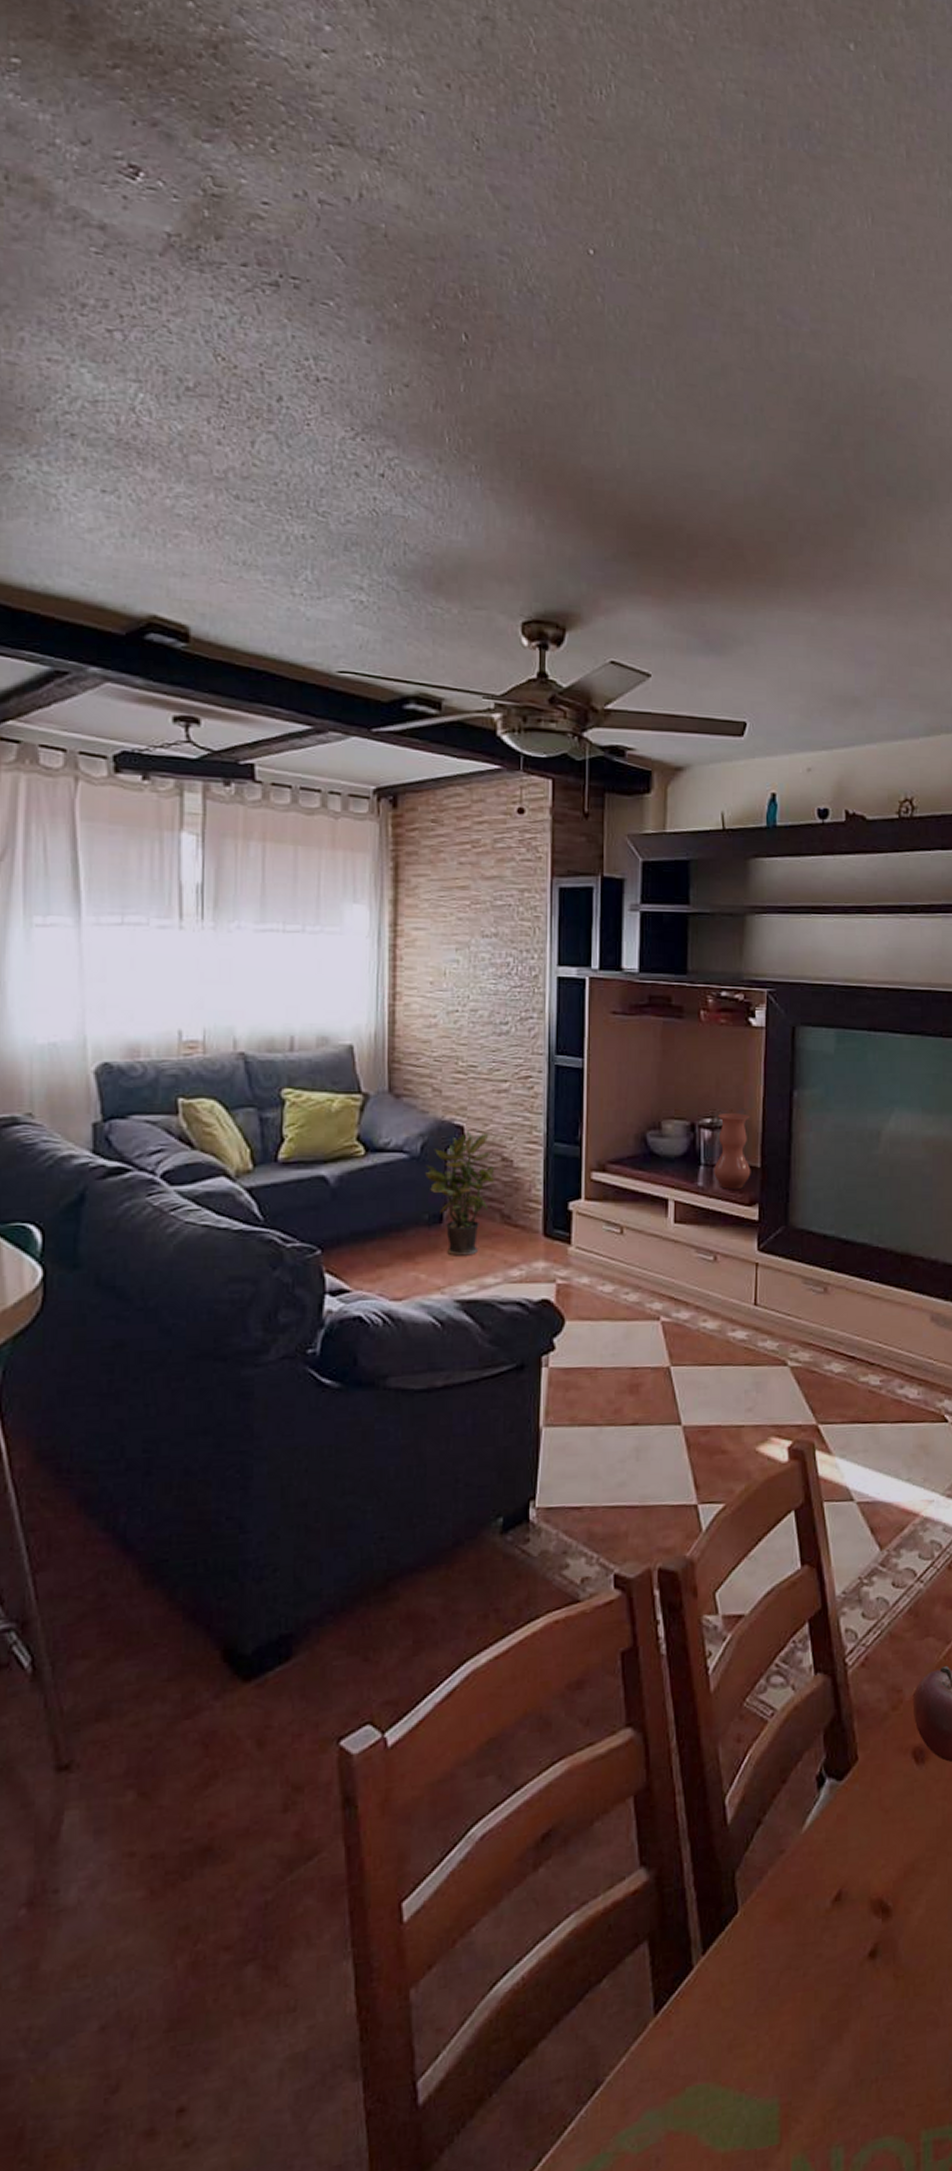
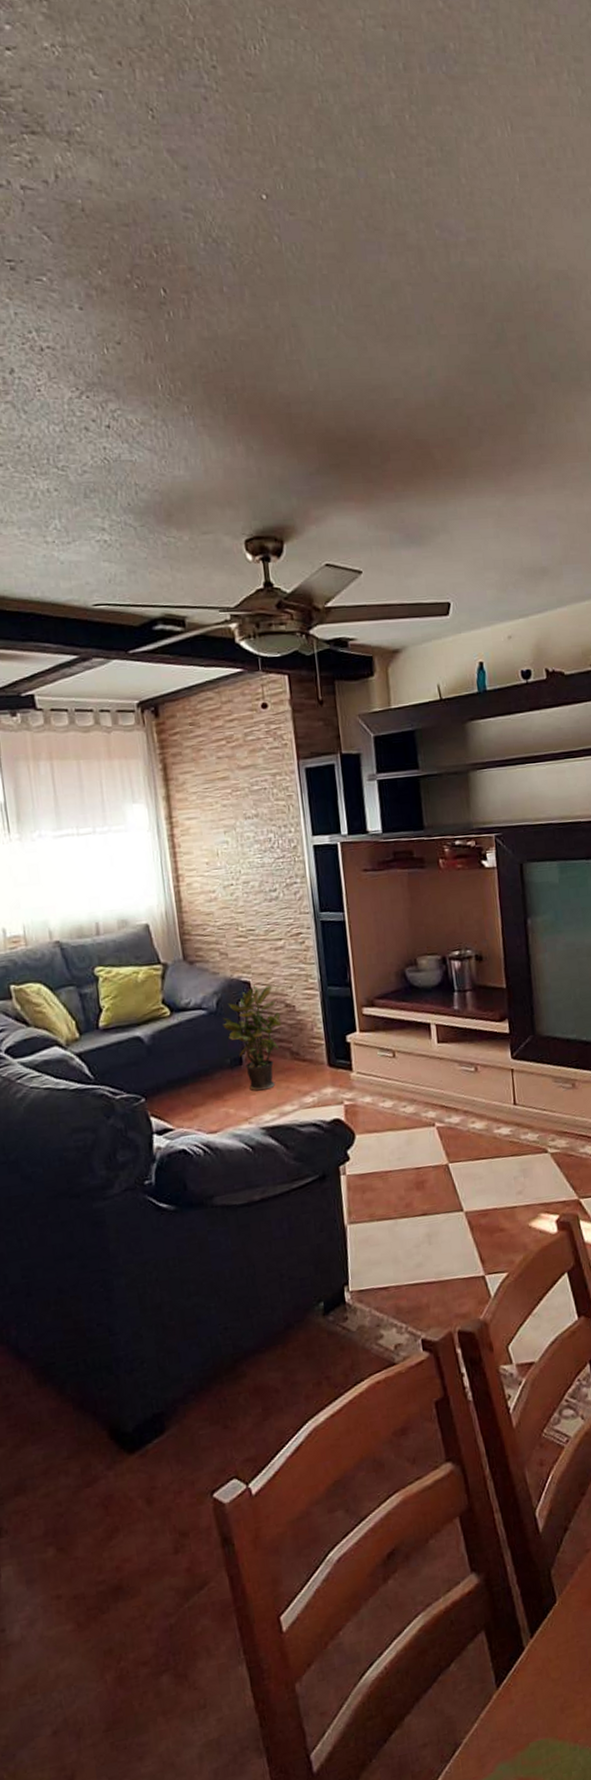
vase: present [714,1113,751,1189] -> none [463,943,499,1010]

